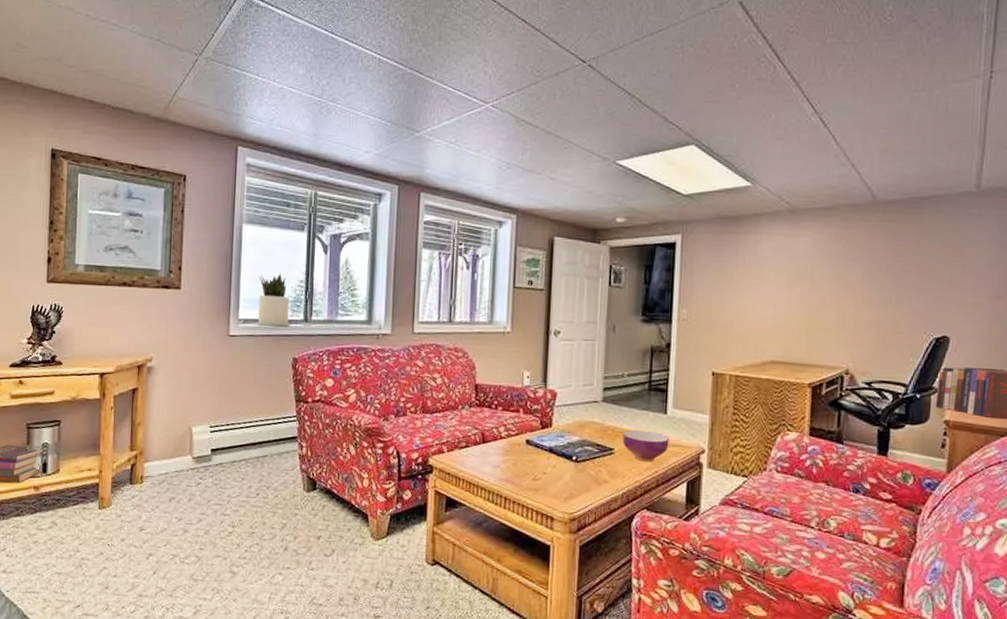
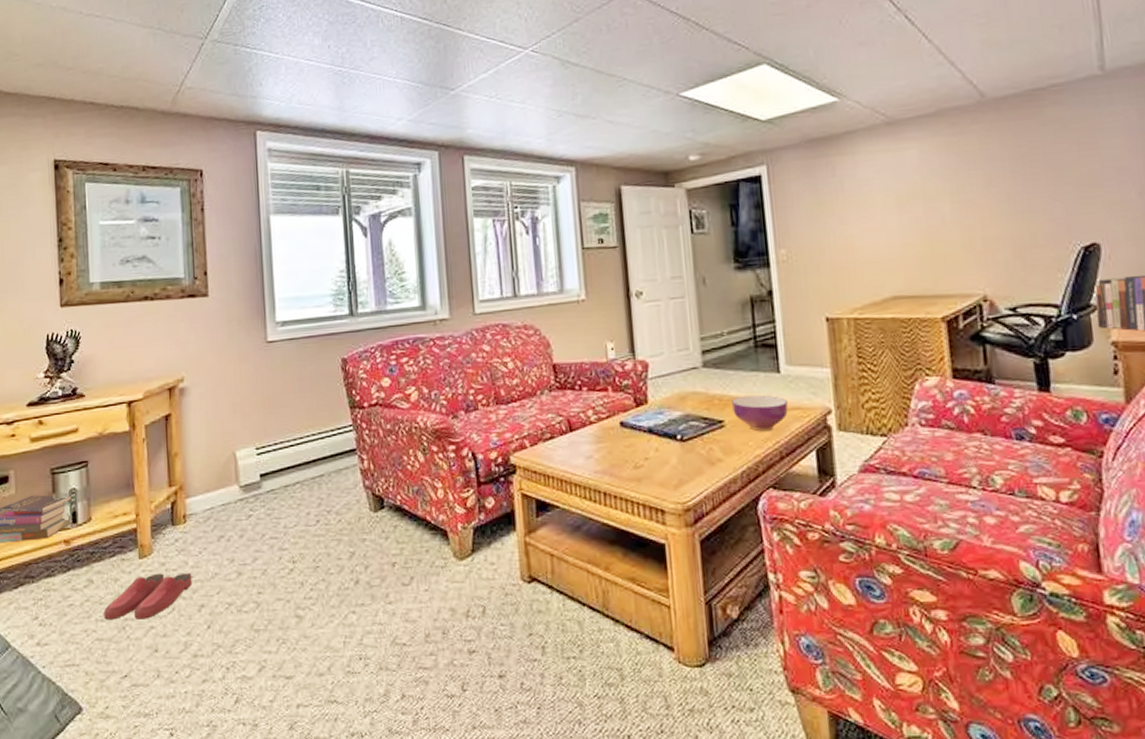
slippers: none [64,523,144,561] -> present [104,572,193,620]
planter: present [255,274,291,328] -> none [294,266,335,328]

